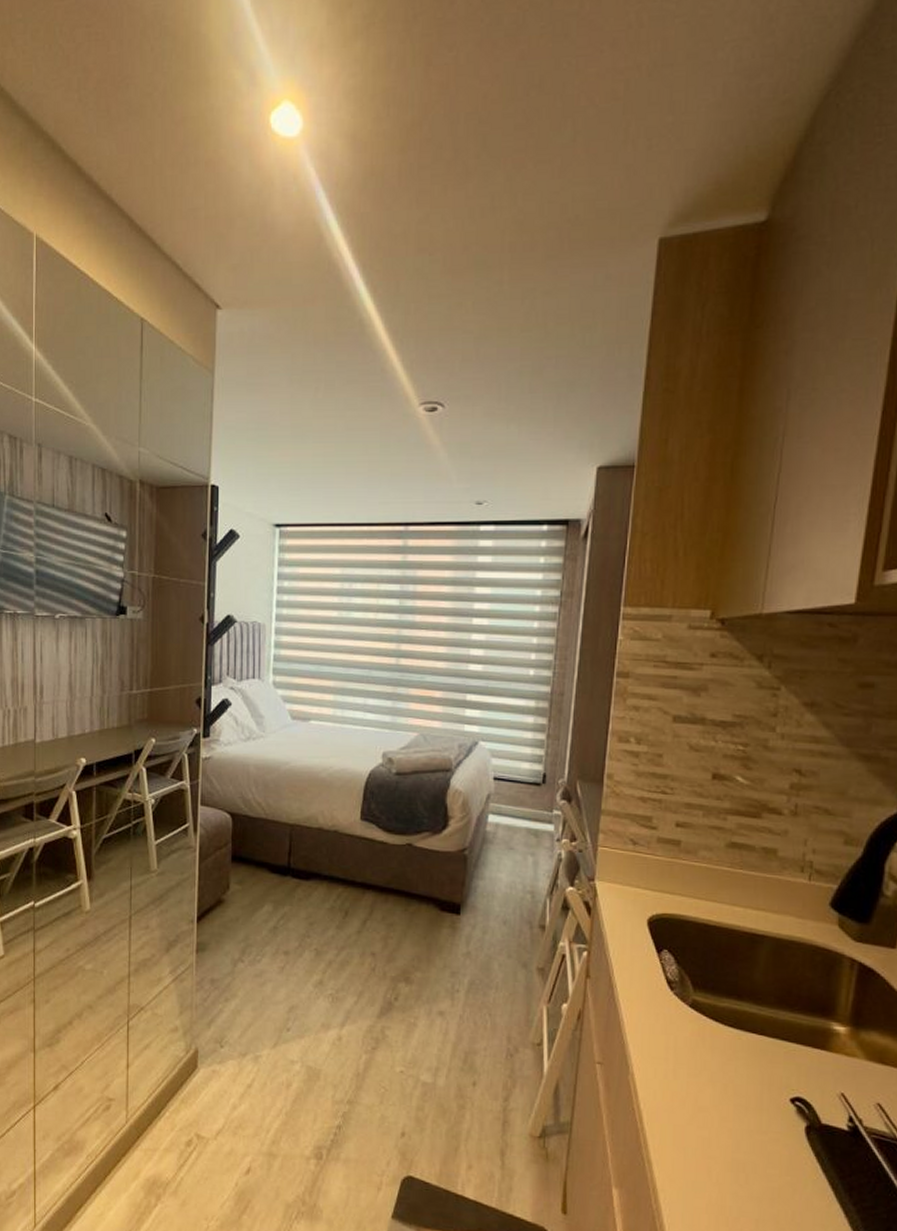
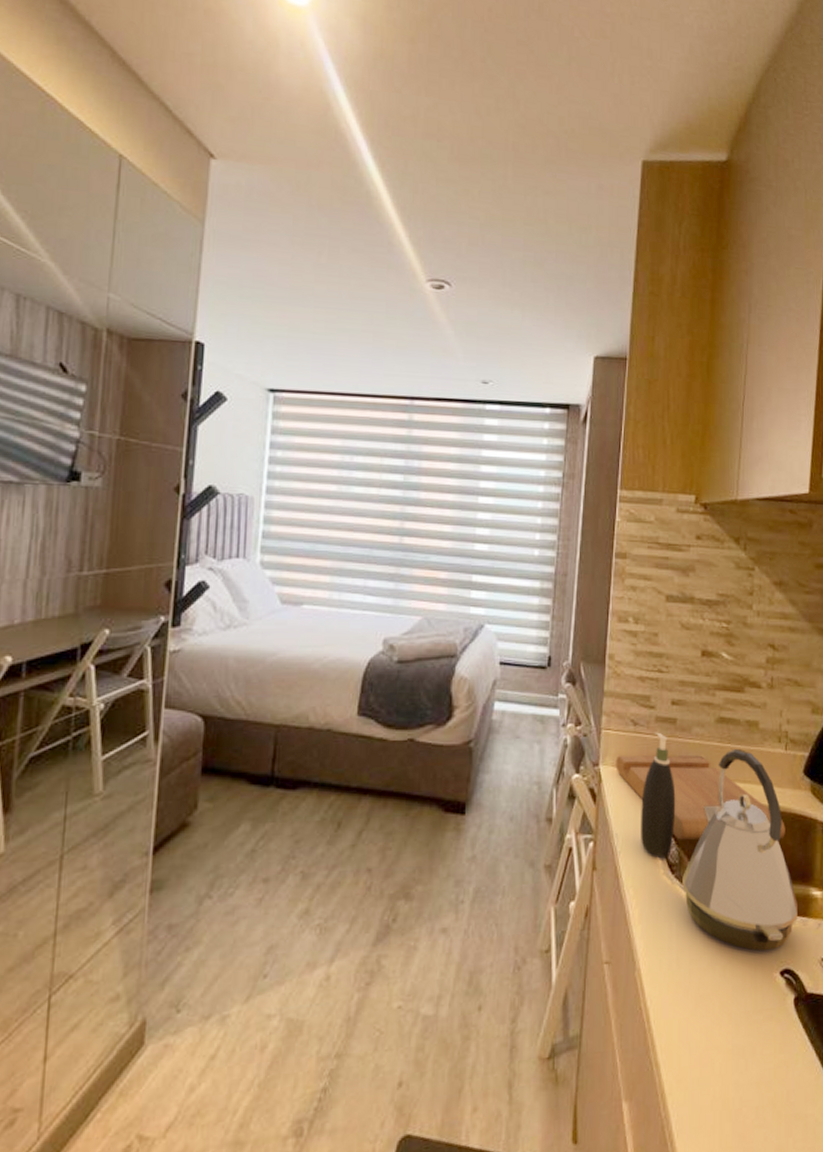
cutting board: none [612,872,805,971] -> present [615,755,785,841]
soap dispenser: none [638,852,678,974] -> present [641,732,676,858]
kettle: none [682,874,816,1077] -> present [682,748,799,951]

